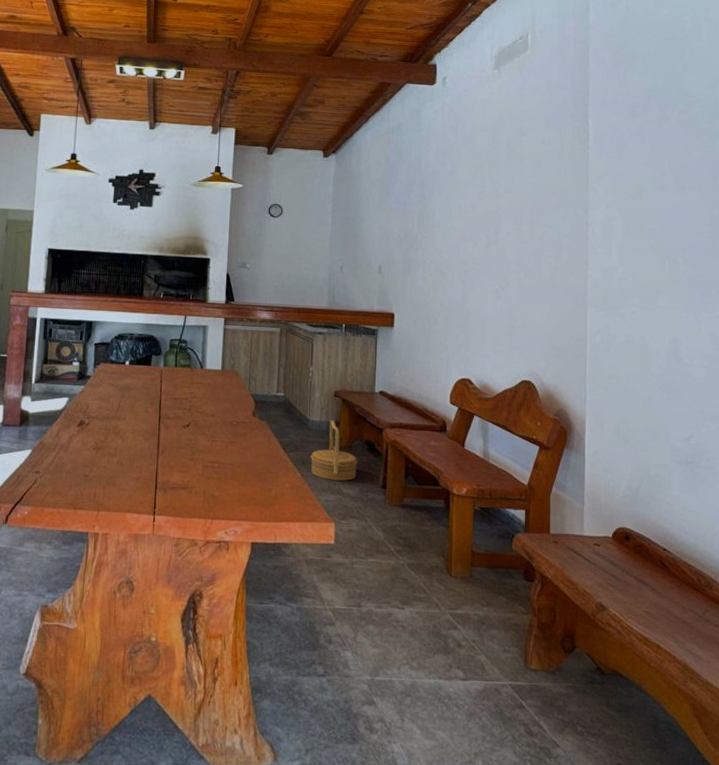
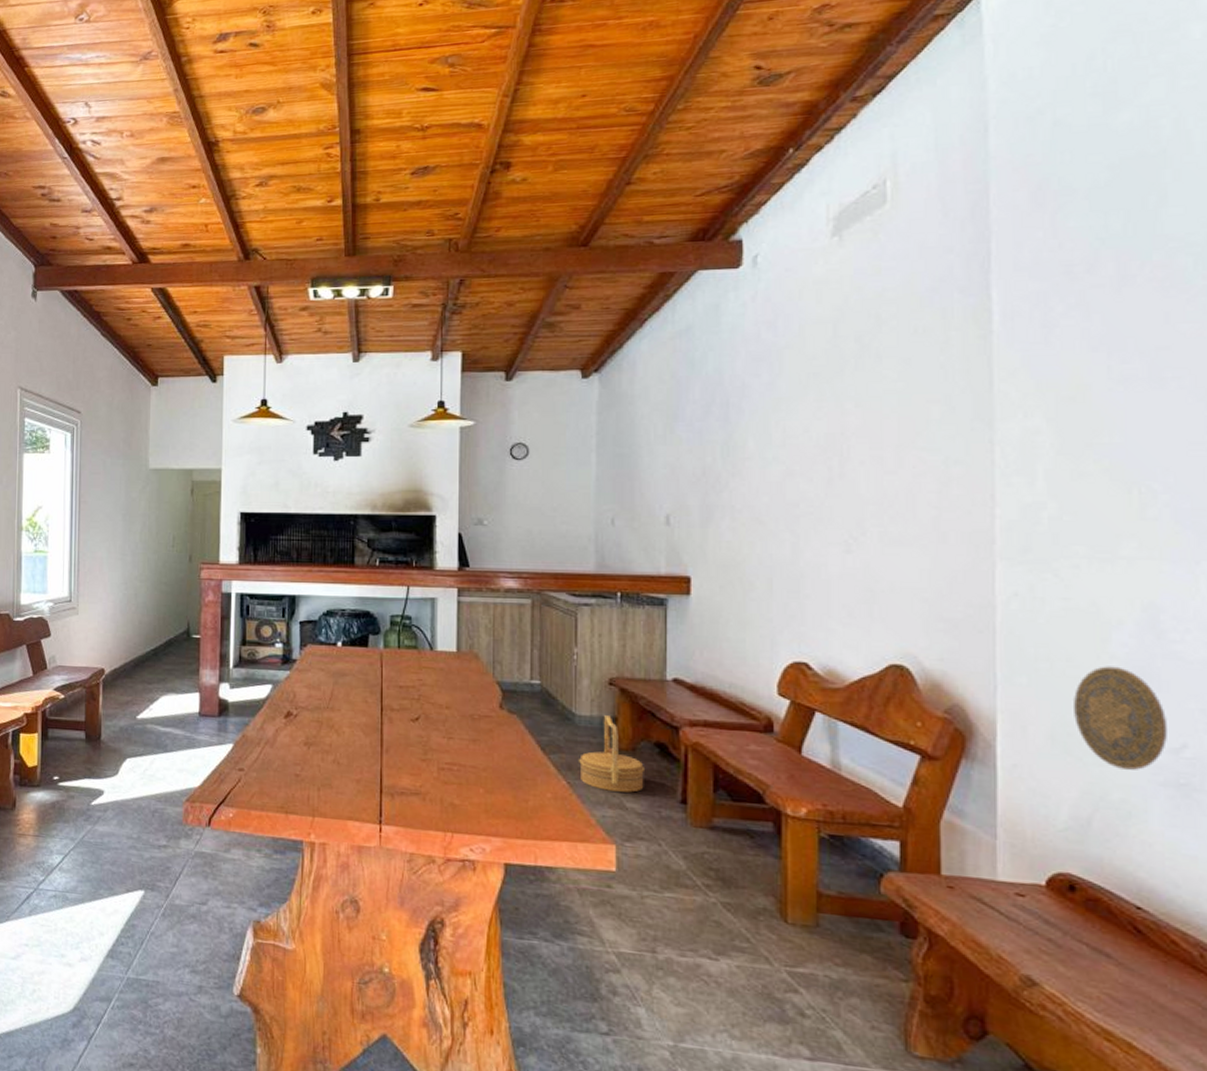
decorative plate: none [631,381,682,453] -> present [1074,666,1167,770]

